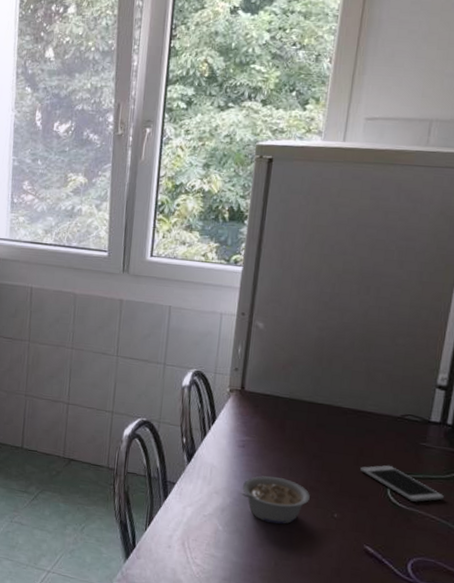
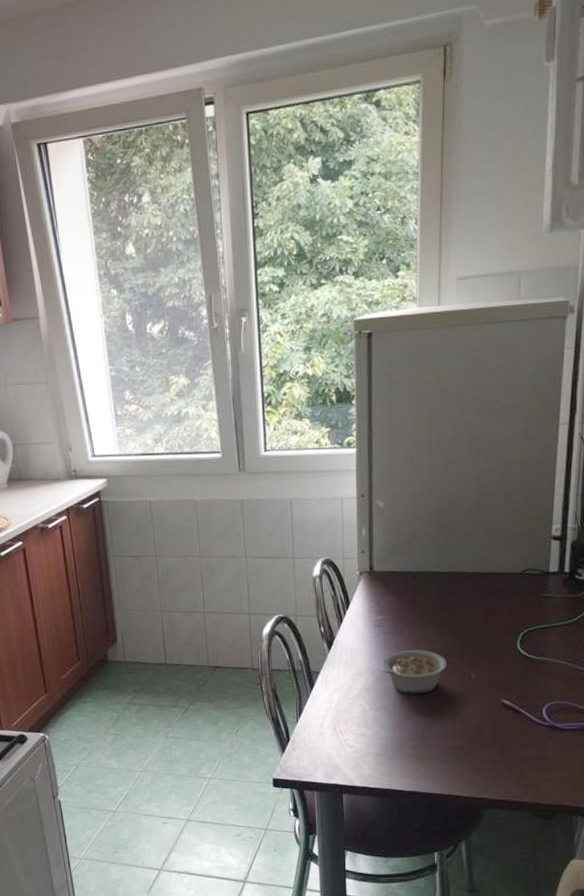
cell phone: present [360,465,445,502] -> none [490,620,569,651]

